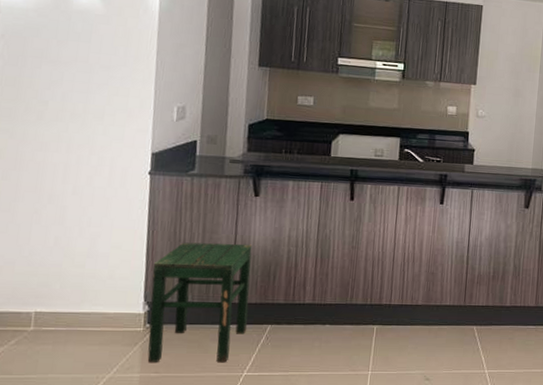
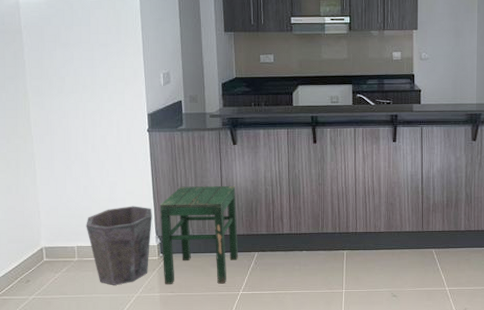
waste bin: none [51,263,143,363] -> present [86,206,152,285]

